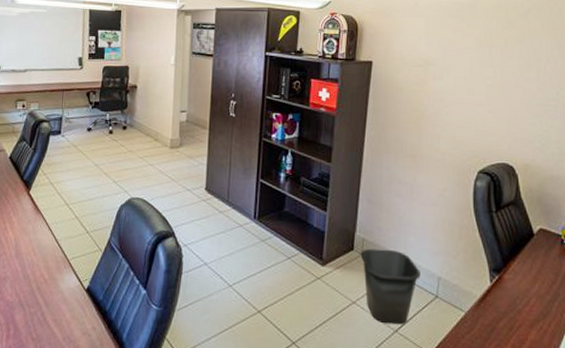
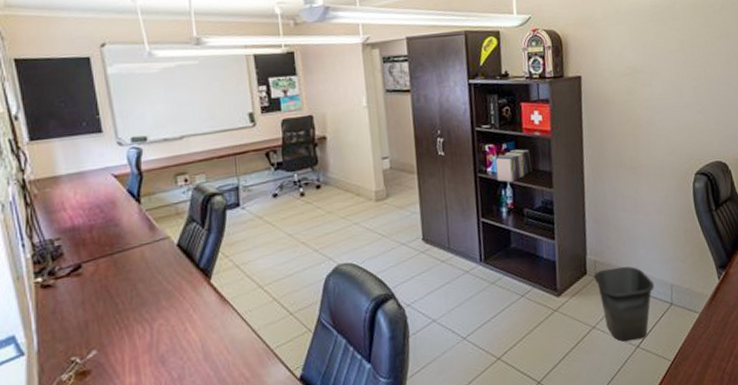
books: none [280,120,314,151] -> present [495,148,533,183]

